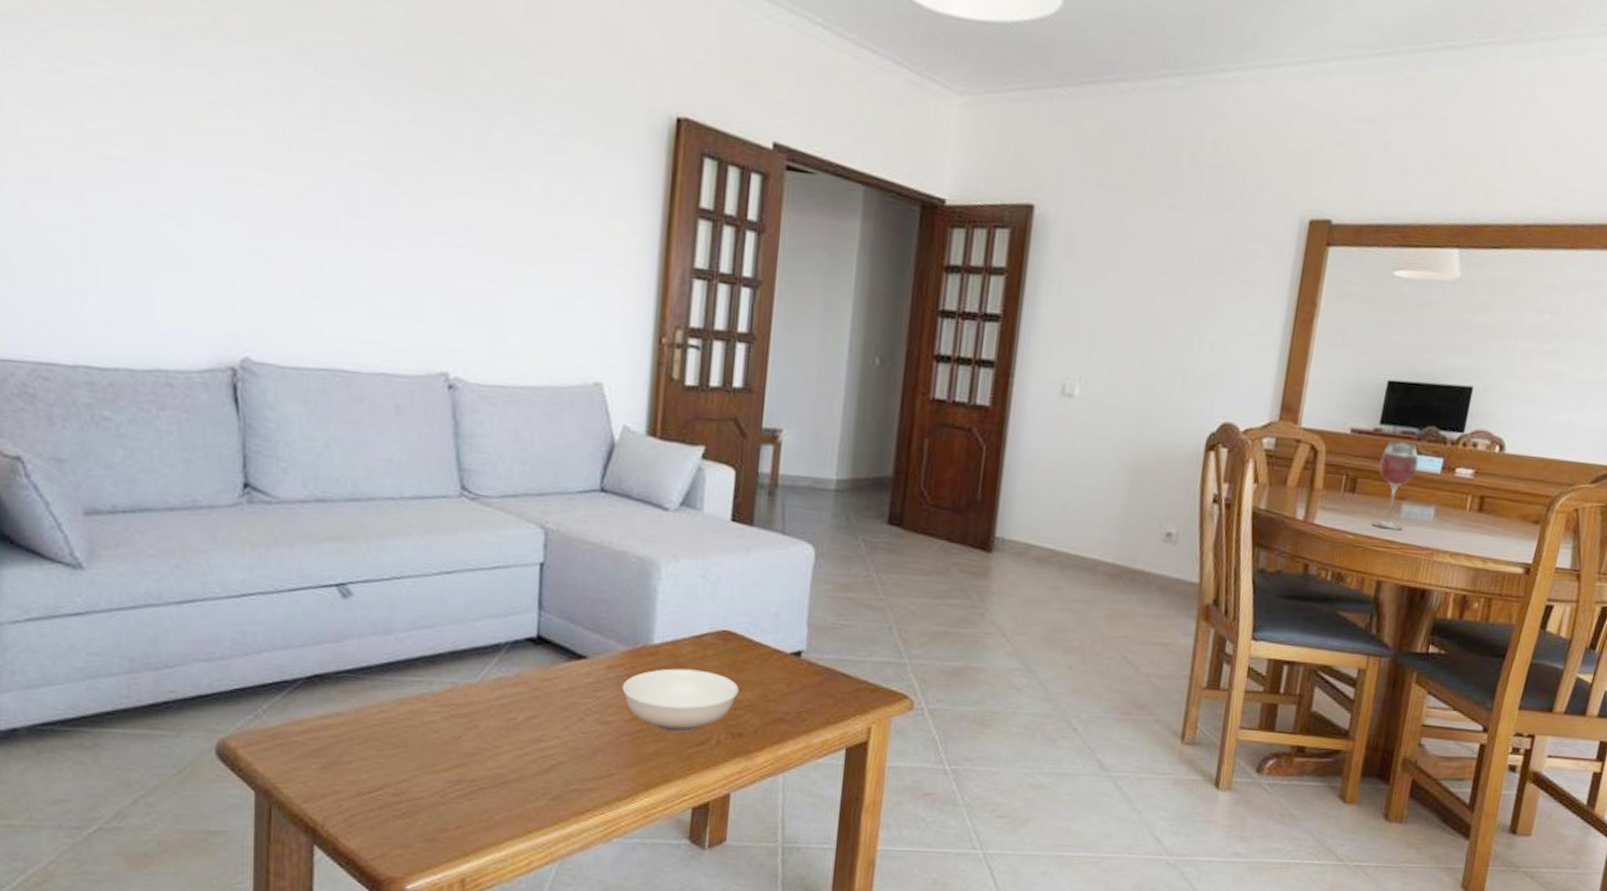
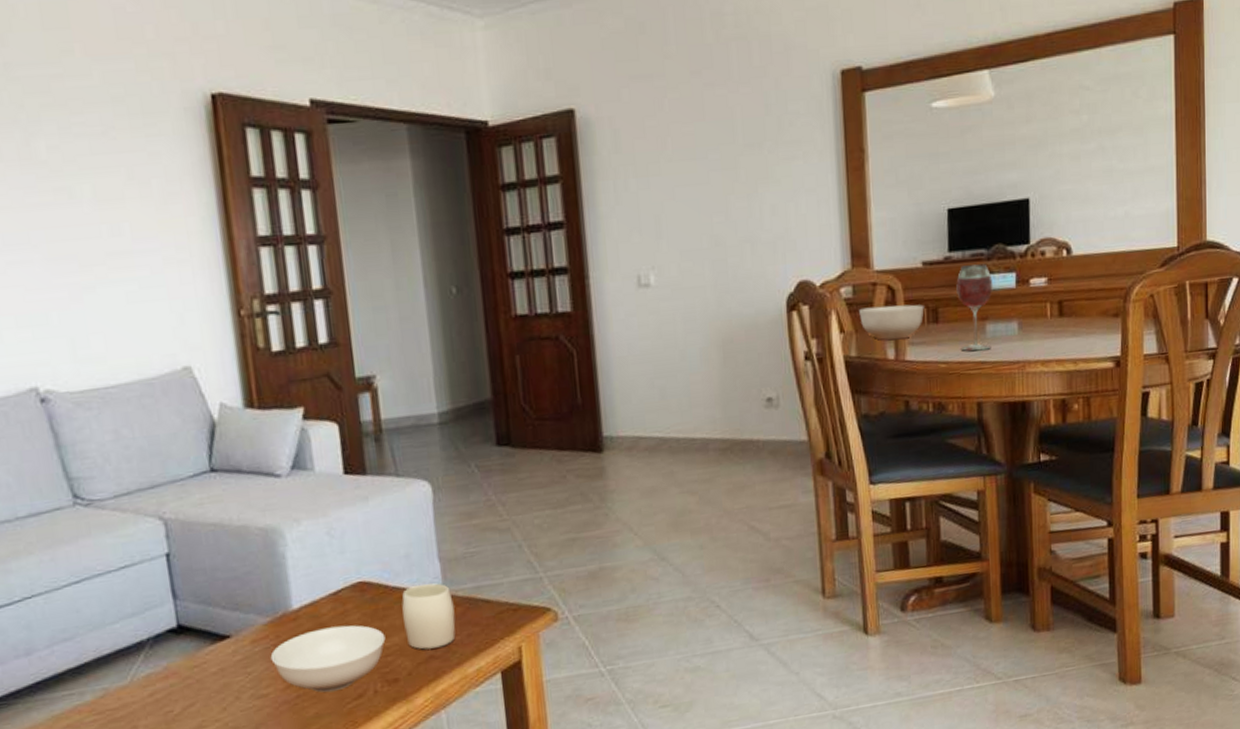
mug: none [759,646,813,712] -> present [401,583,456,650]
bowl: none [1276,462,1344,502] -> present [859,304,924,341]

